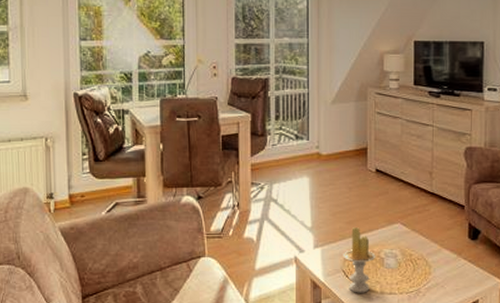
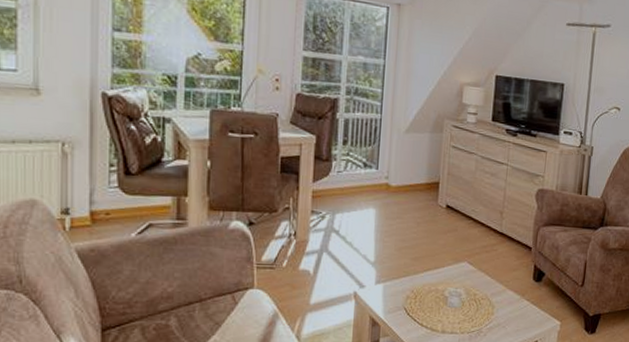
candle: present [343,227,376,293] -> none [405,264,440,332]

